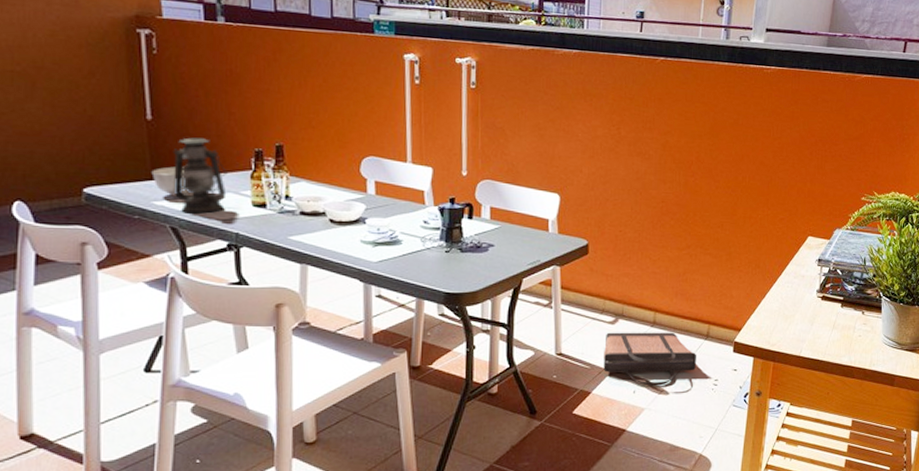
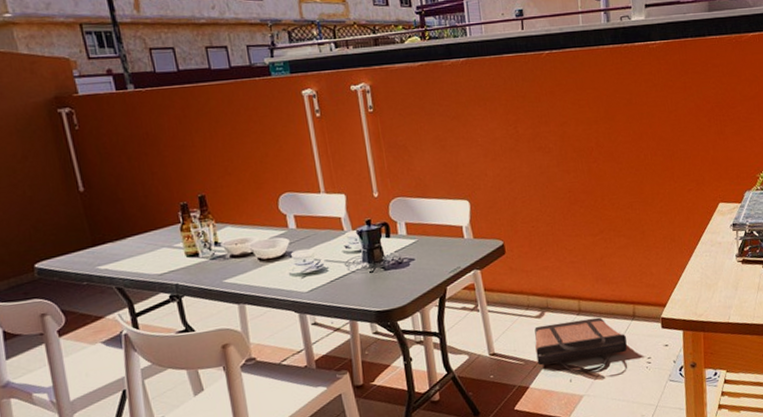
bowl: present [151,165,195,197] -> none [91,229,133,259]
lantern: present [173,137,228,214] -> none [107,200,162,273]

